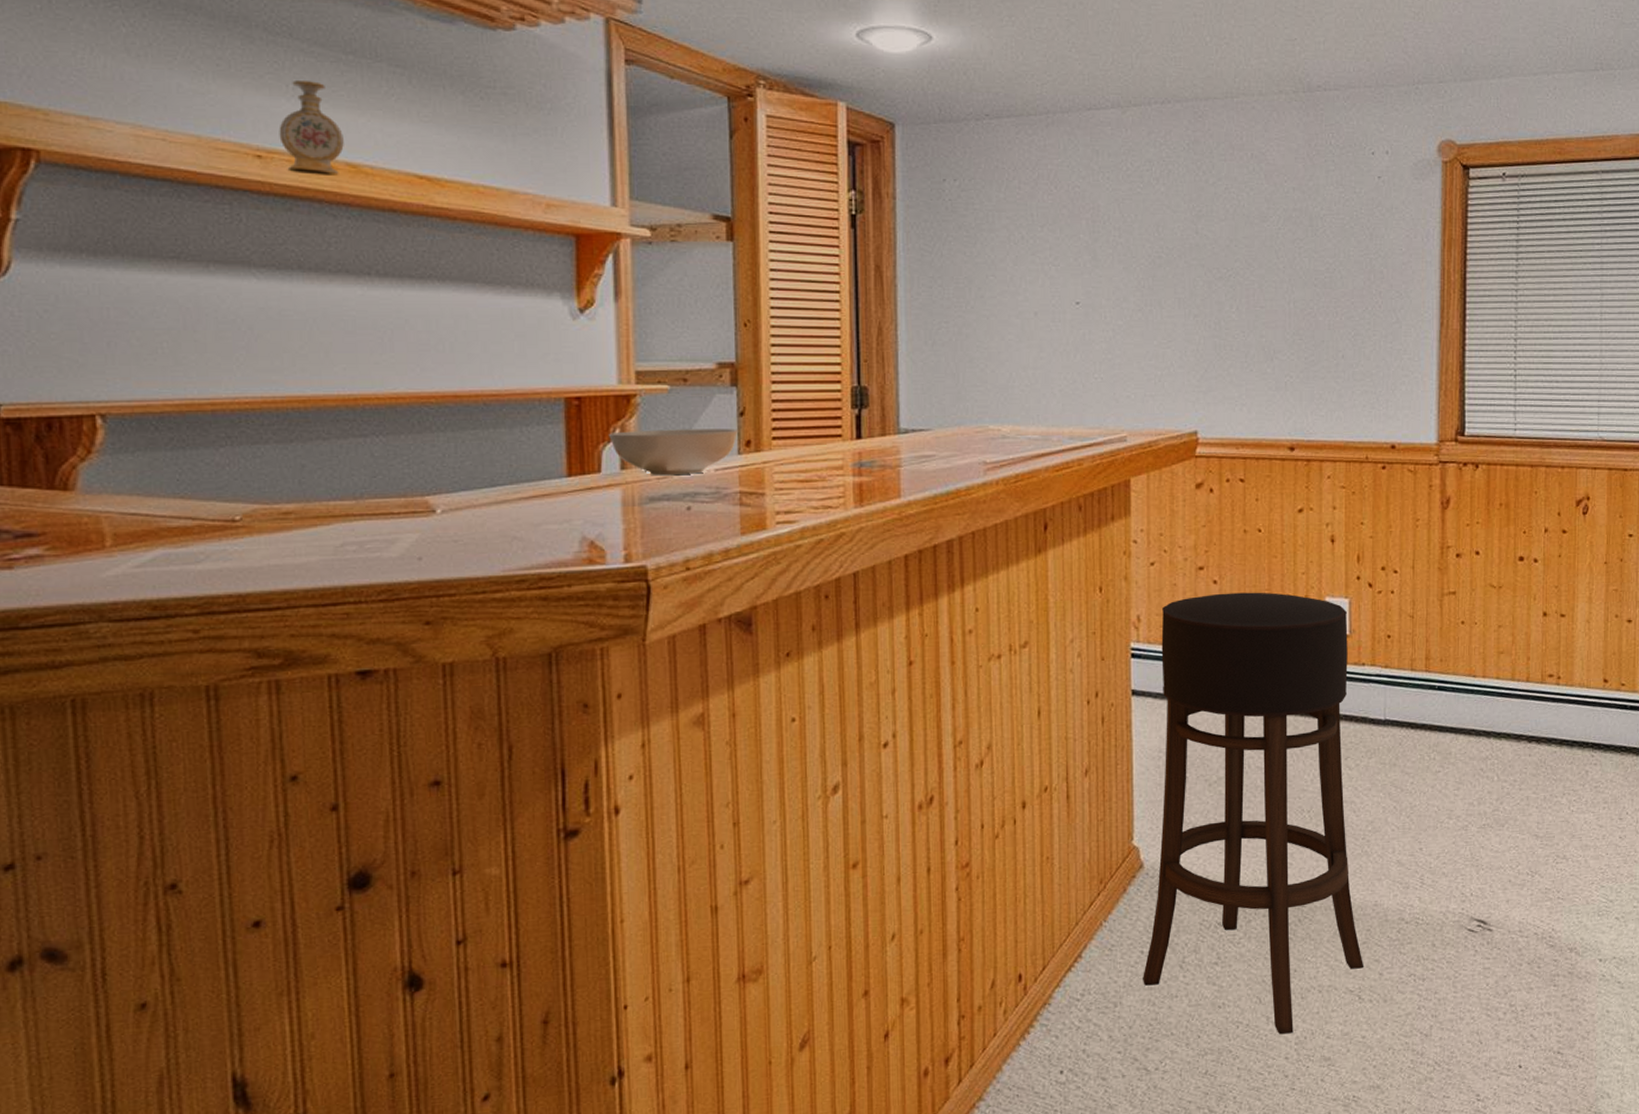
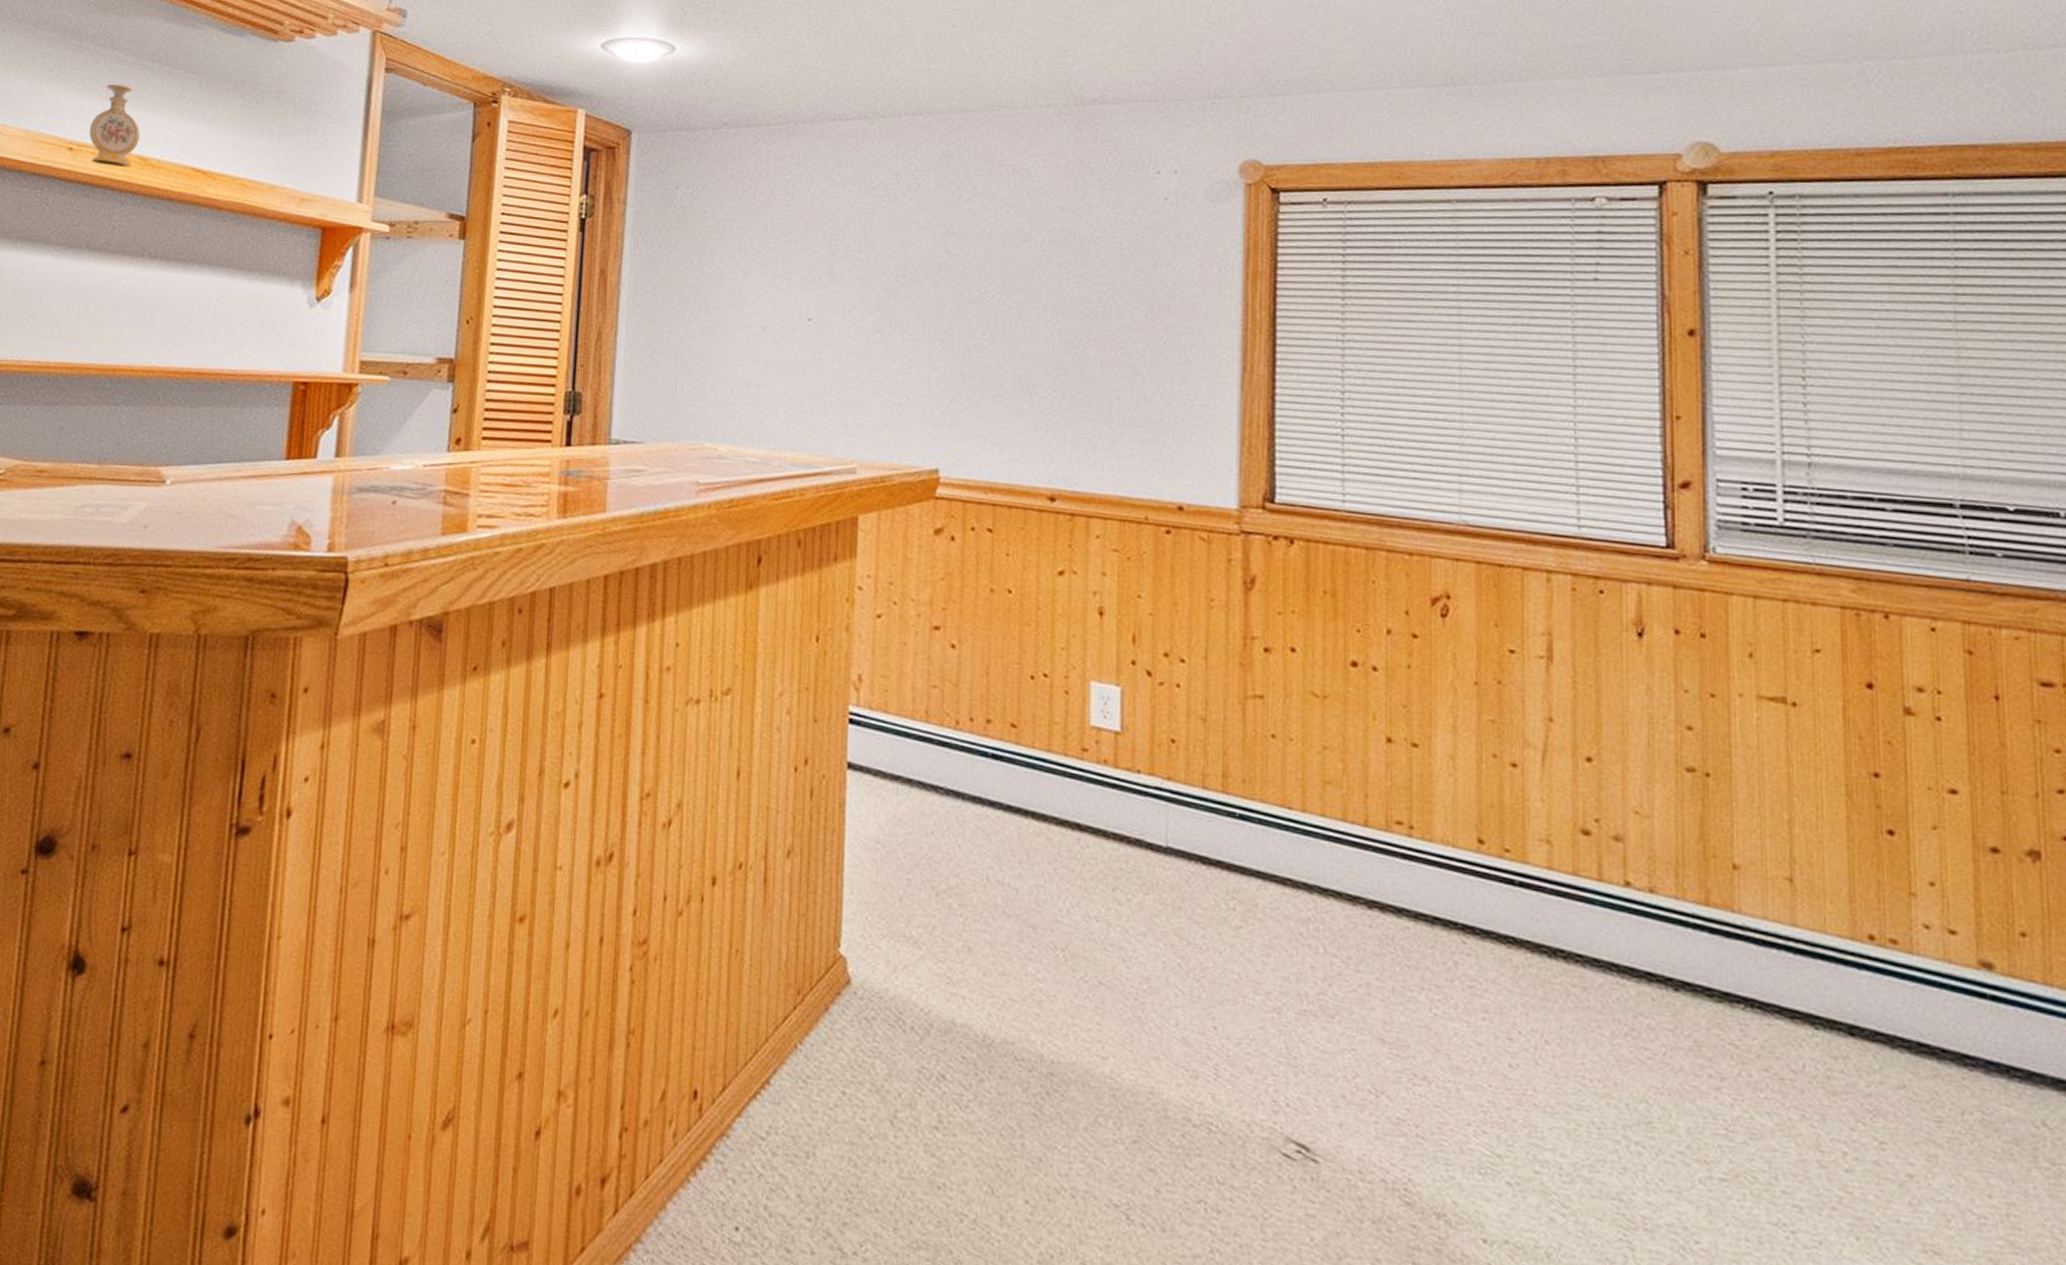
bowl: present [609,429,739,476] -> none [328,419,451,468]
bar stool: present [1143,592,1364,1034] -> none [843,660,1135,1245]

